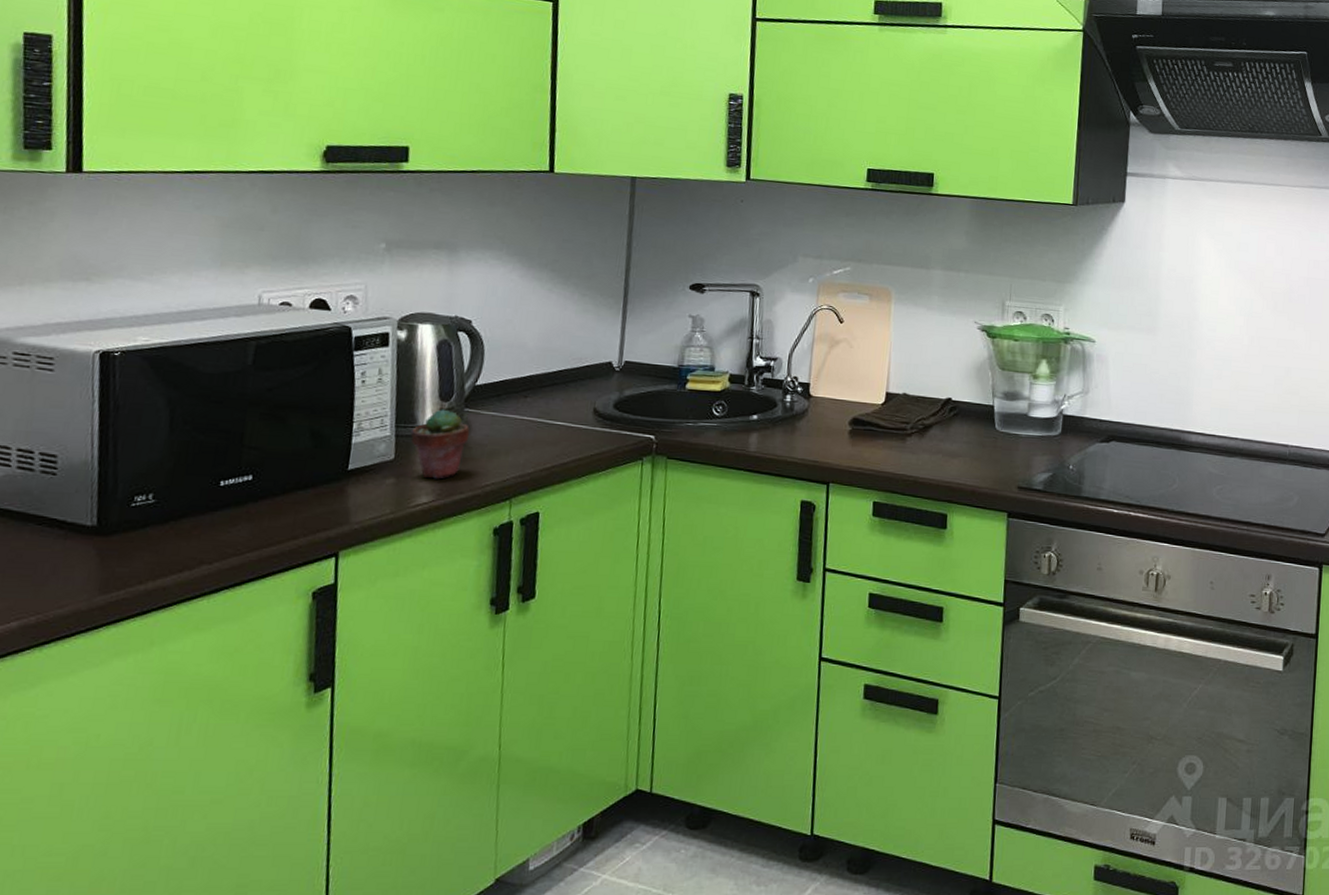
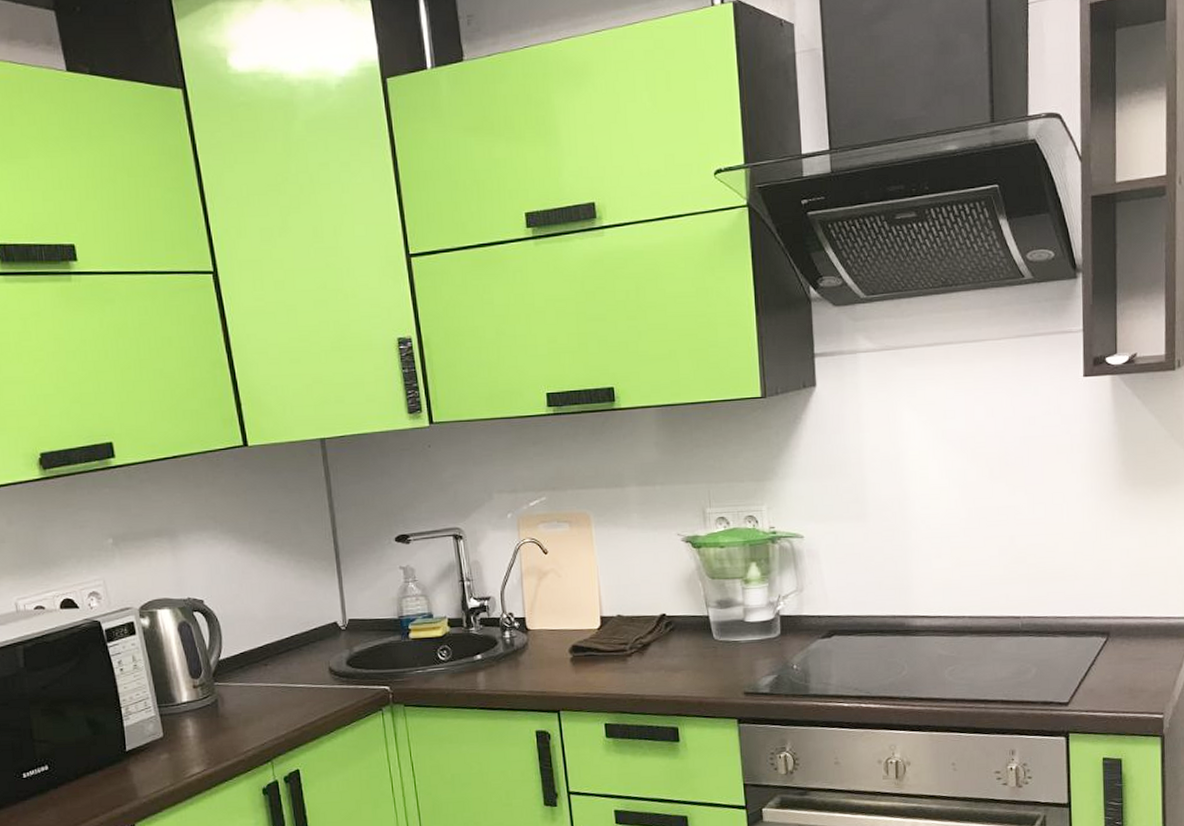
potted succulent: present [410,409,470,479] -> none [172,686,224,750]

